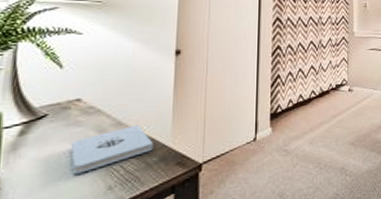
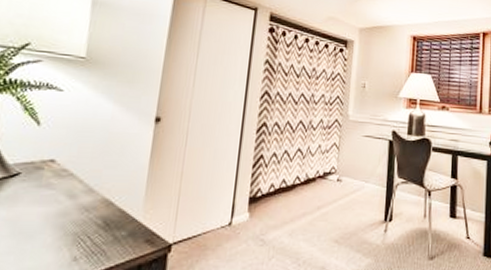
notepad: present [70,124,154,174] -> none [38,194,124,240]

